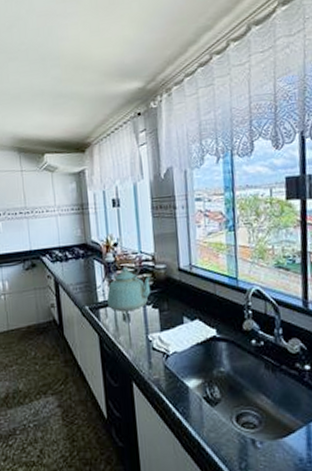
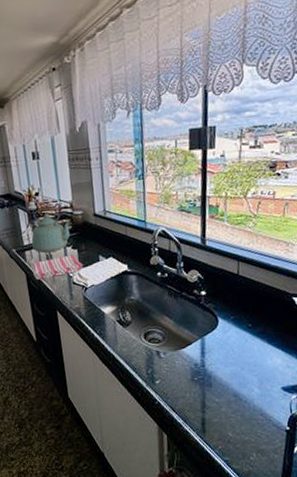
dish towel: none [105,314,165,343] -> present [31,254,83,280]

